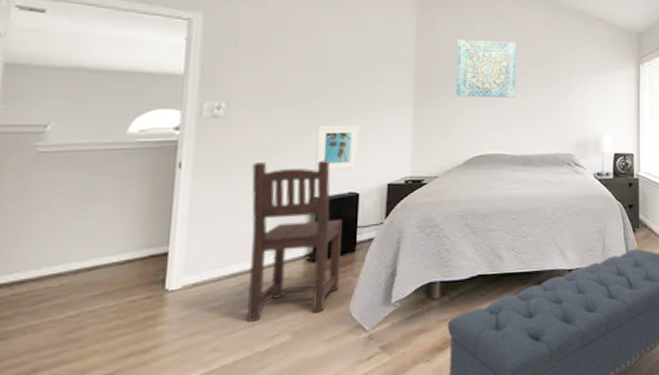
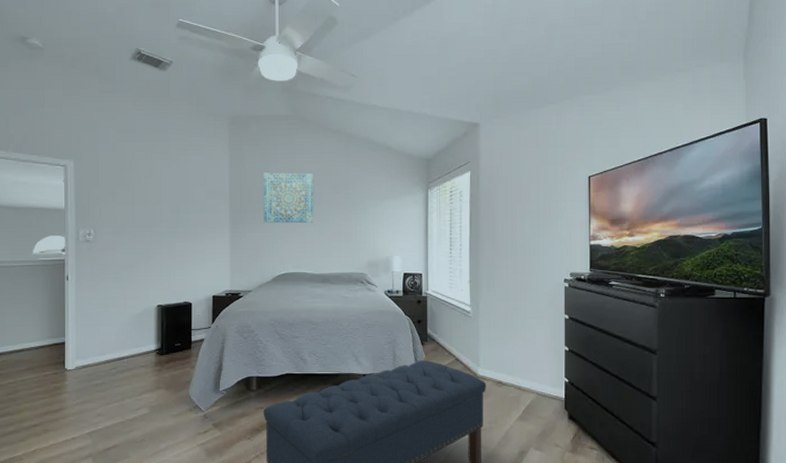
chair: present [247,160,344,322] -> none [115,275,181,397]
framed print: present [315,126,360,171] -> none [158,248,190,284]

